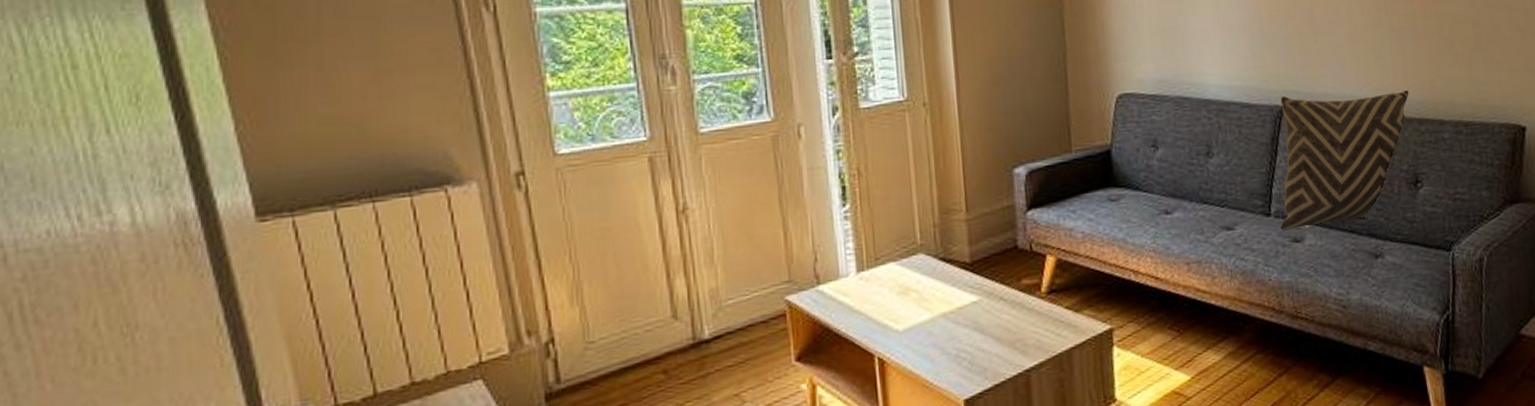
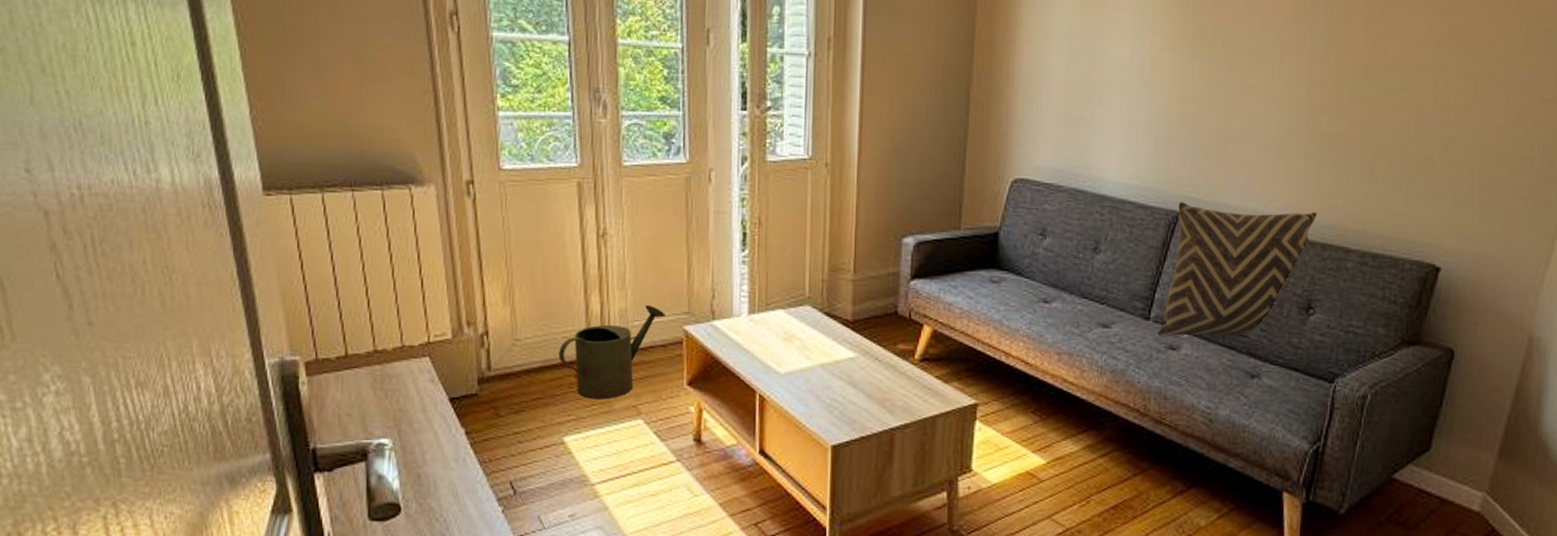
watering can: none [642,279,763,396] -> present [559,304,665,400]

